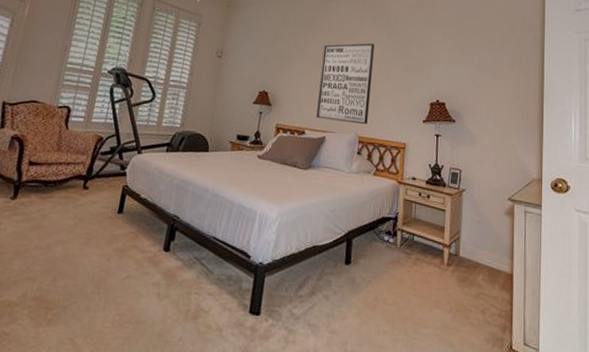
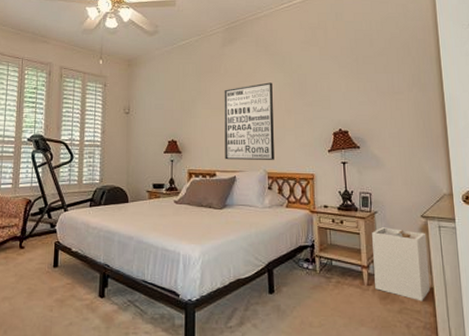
laundry hamper: none [455,206,512,288] -> present [372,227,431,301]

